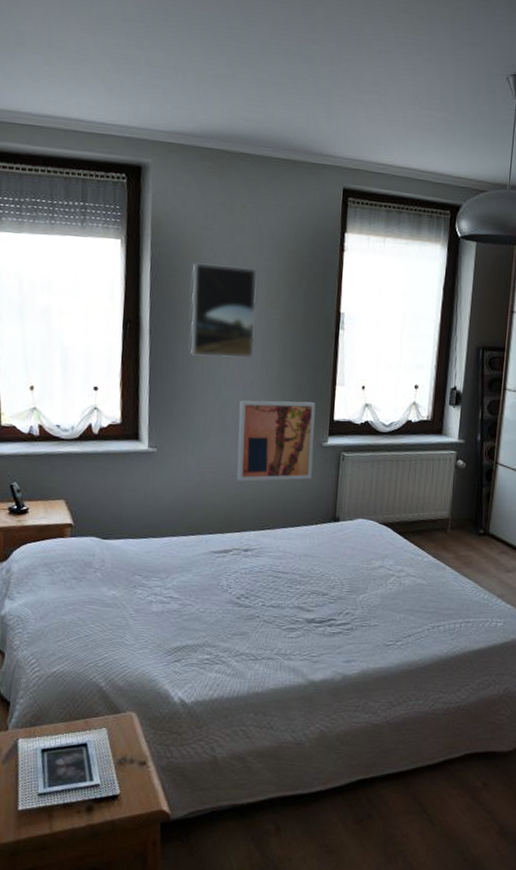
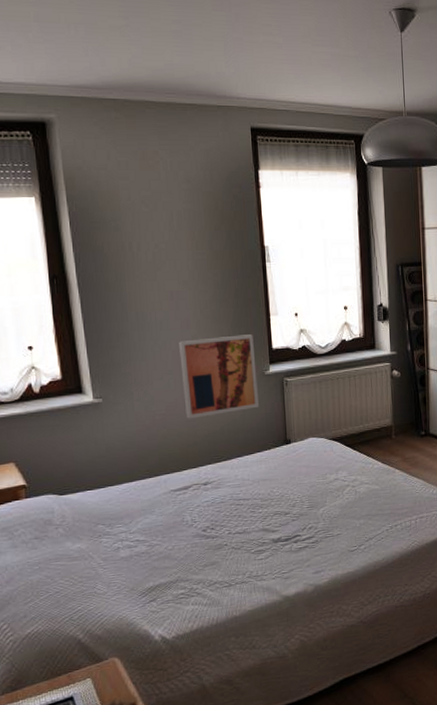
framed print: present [190,262,257,359] -> none [112,212,186,304]

